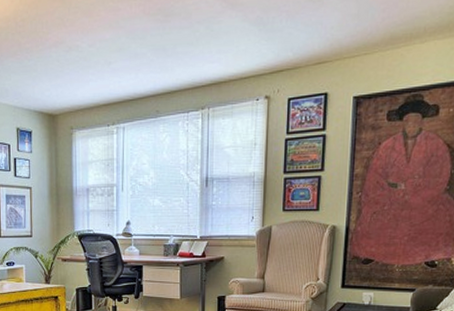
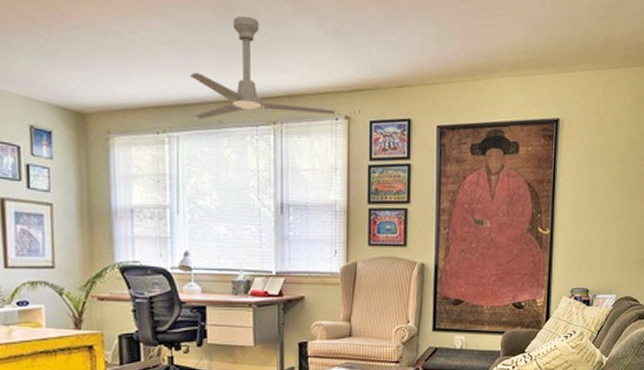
ceiling fan: none [135,18,257,111] -> present [190,15,336,120]

